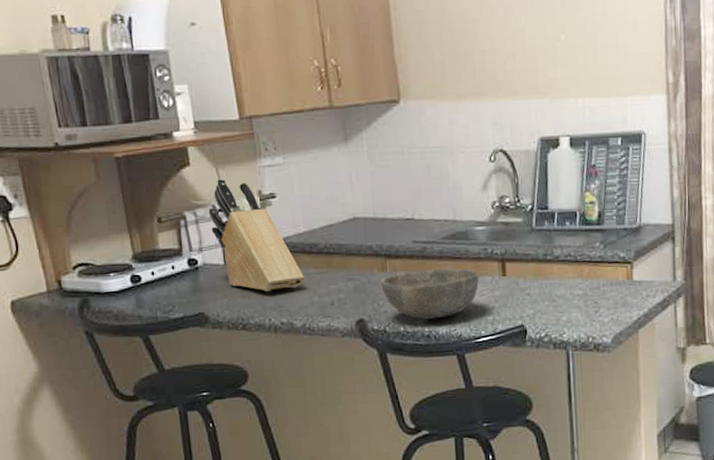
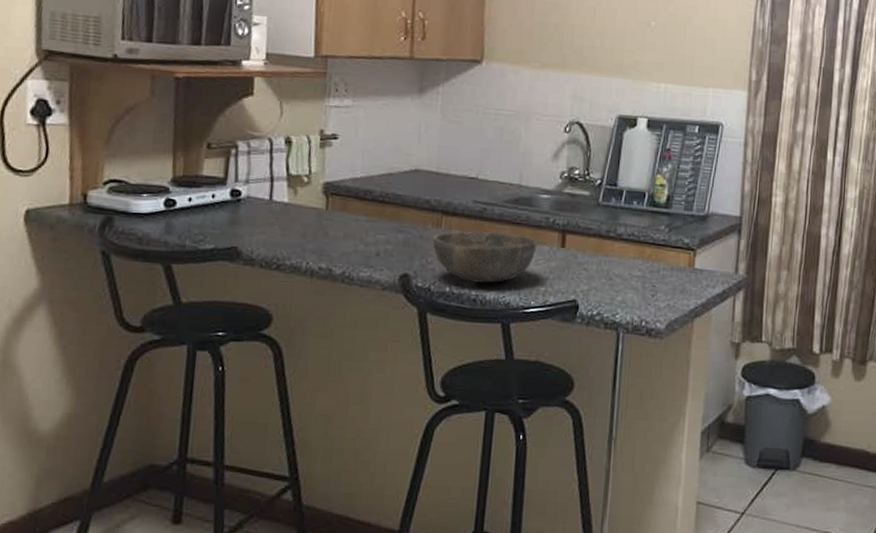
knife block: present [208,178,305,291] -> none [262,112,353,234]

